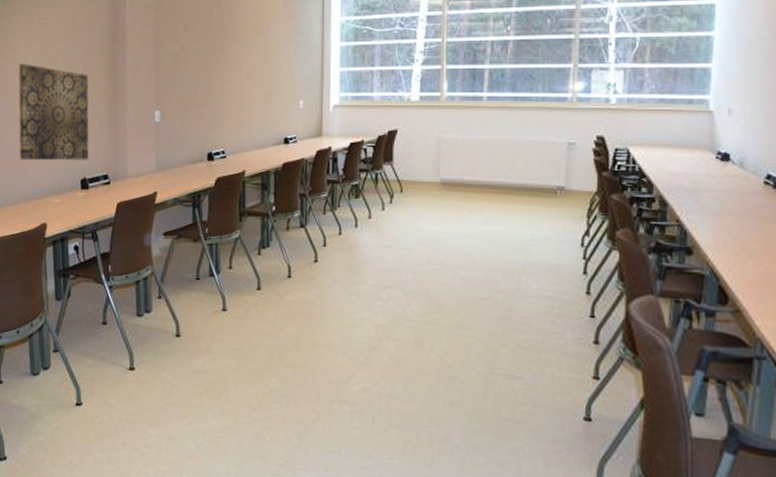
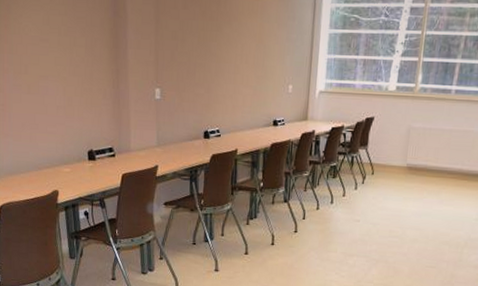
wall art: present [18,64,89,161] -> none [22,34,95,133]

